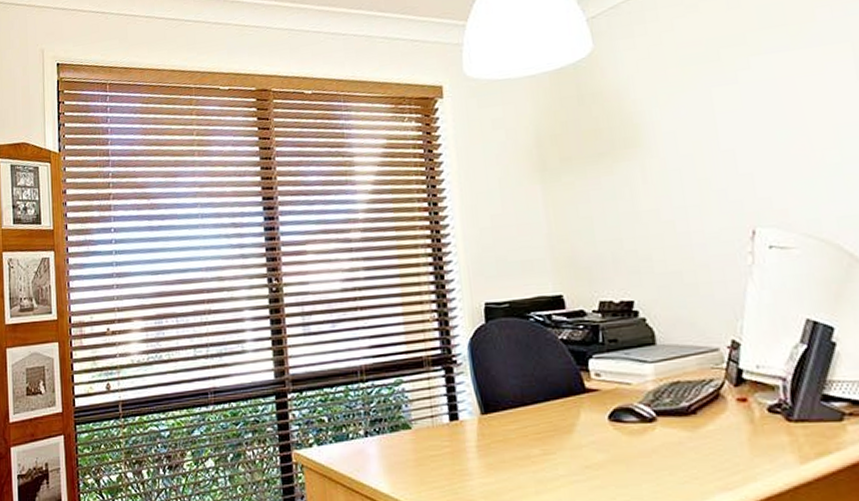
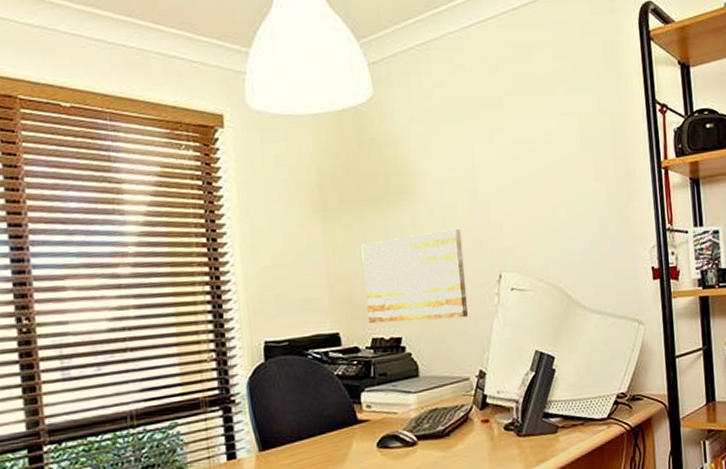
wall art: none [584,181,715,286] -> present [361,229,469,324]

